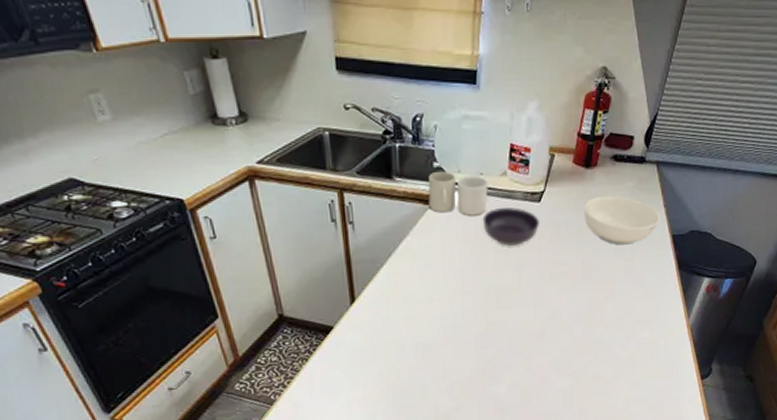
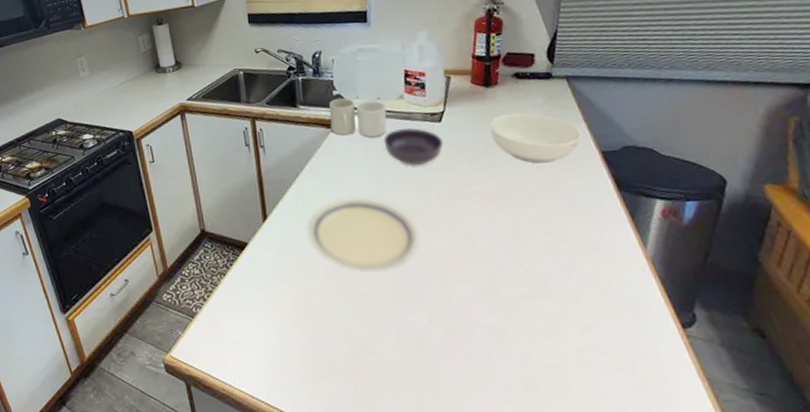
plate: none [400,278,506,348] -> present [309,198,417,270]

